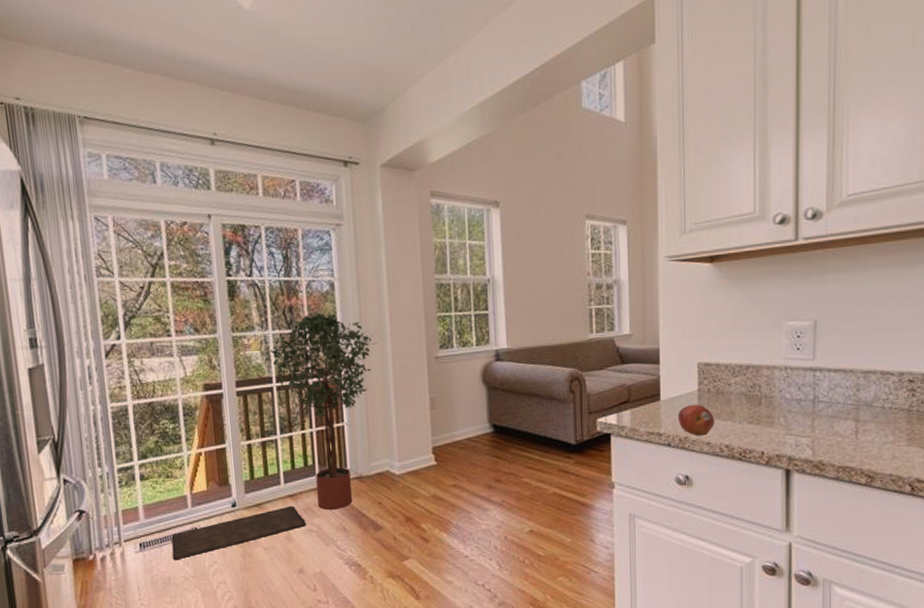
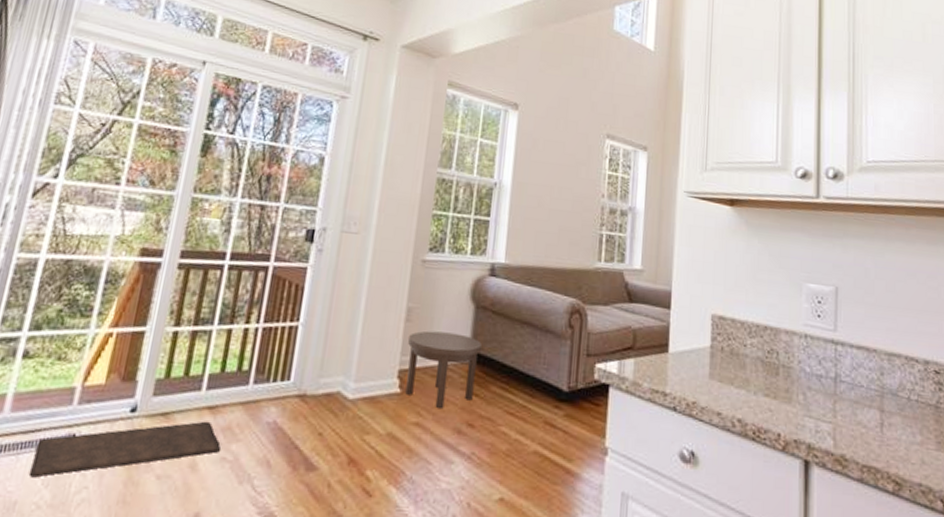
potted tree: present [269,312,372,510] -> none [230,186,354,435]
side table: none [435,412,499,471] -> present [405,330,483,408]
fruit: present [677,404,715,437] -> none [686,362,727,404]

